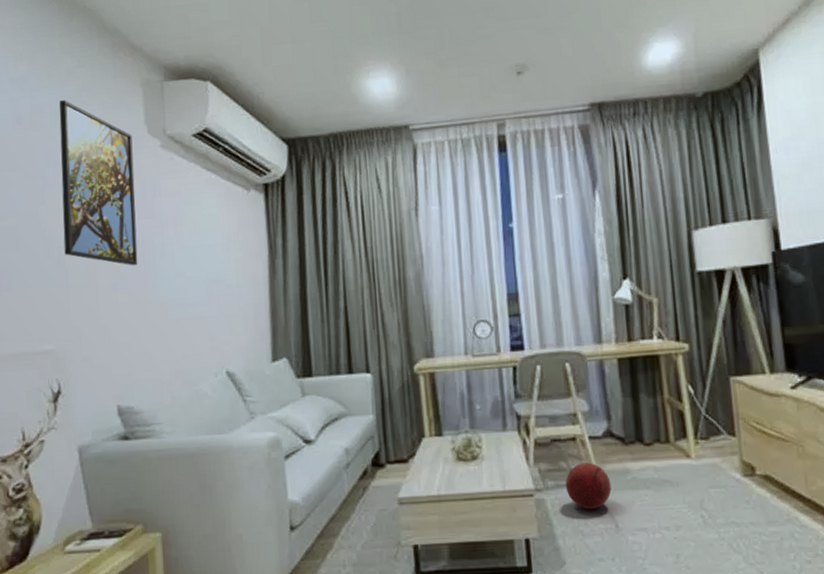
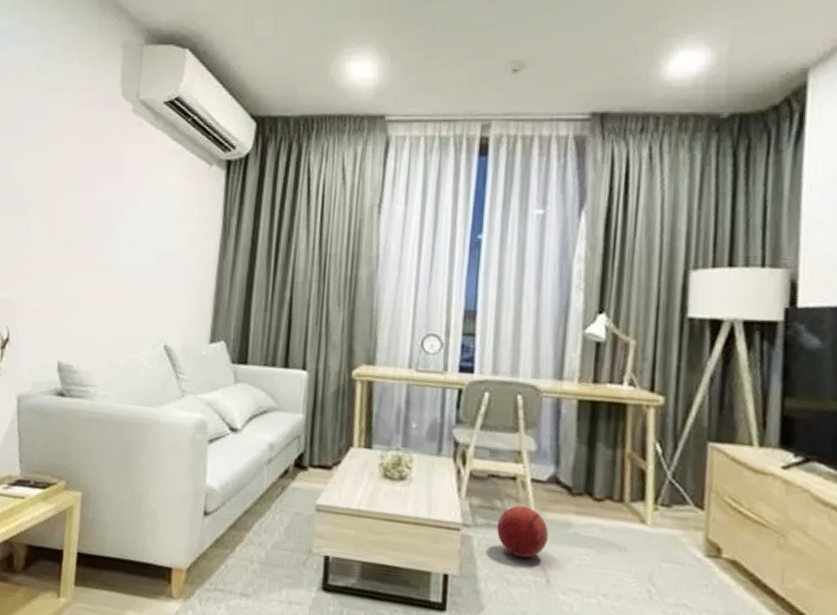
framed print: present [59,100,138,266] -> none [29,55,107,227]

